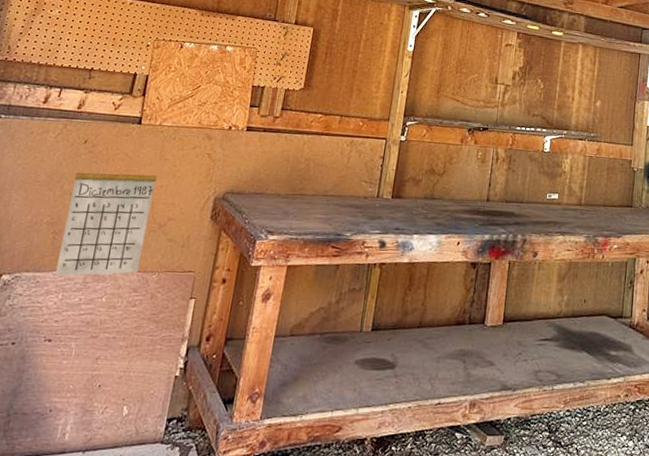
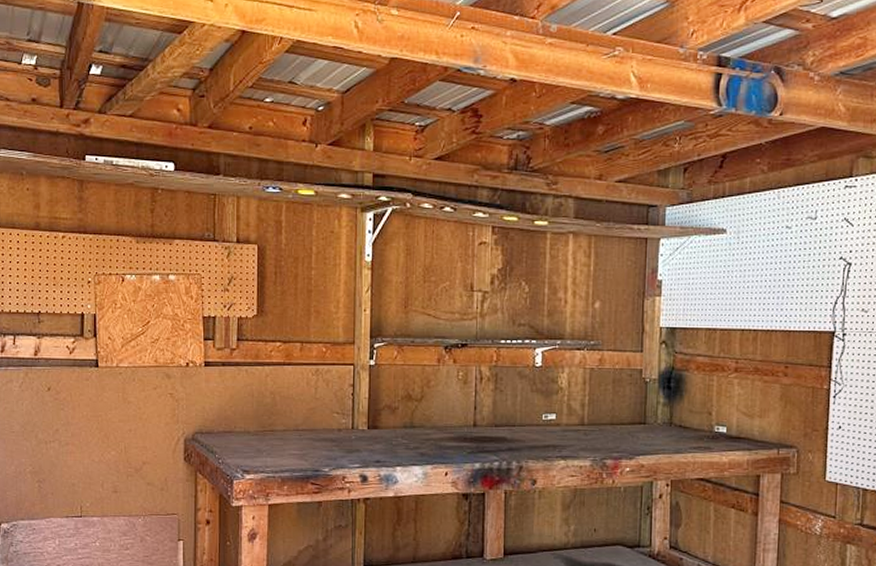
calendar: present [55,151,157,276] -> none [46,396,124,523]

